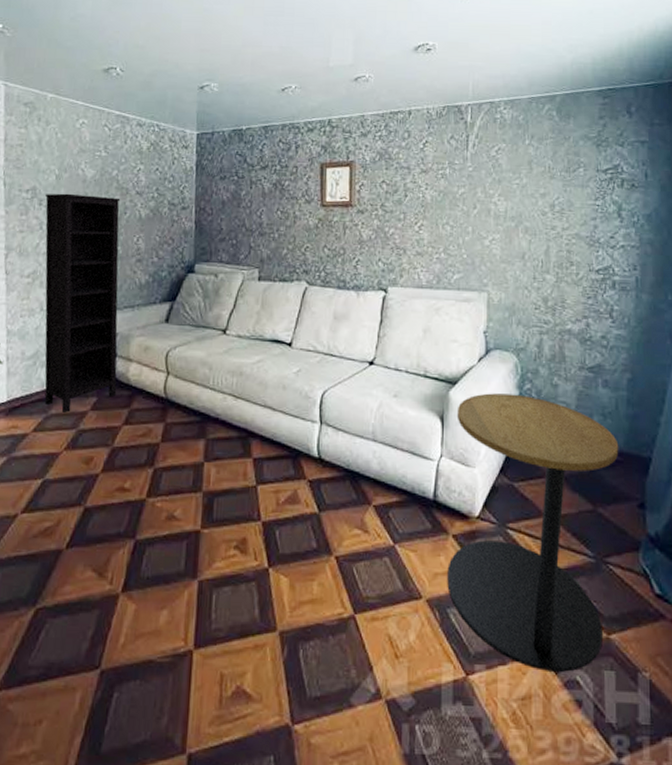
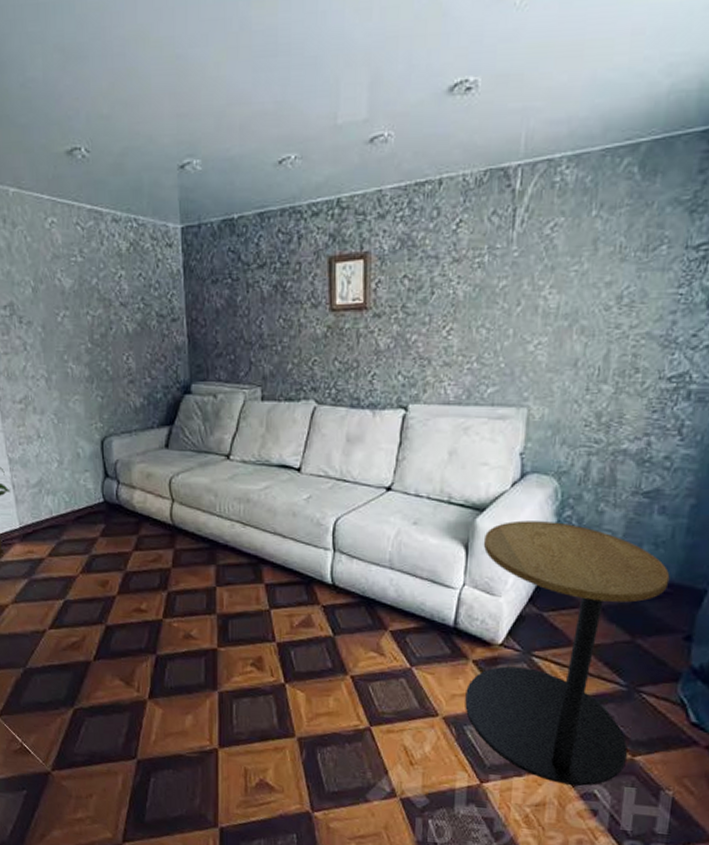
bookcase: present [44,193,121,413] -> none [24,308,124,539]

